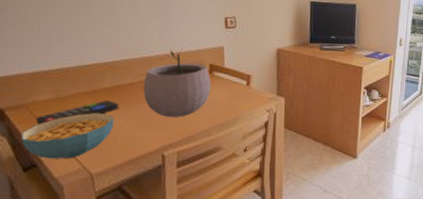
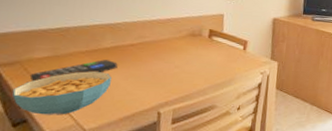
plant pot: present [142,48,211,117] -> none [142,14,210,77]

